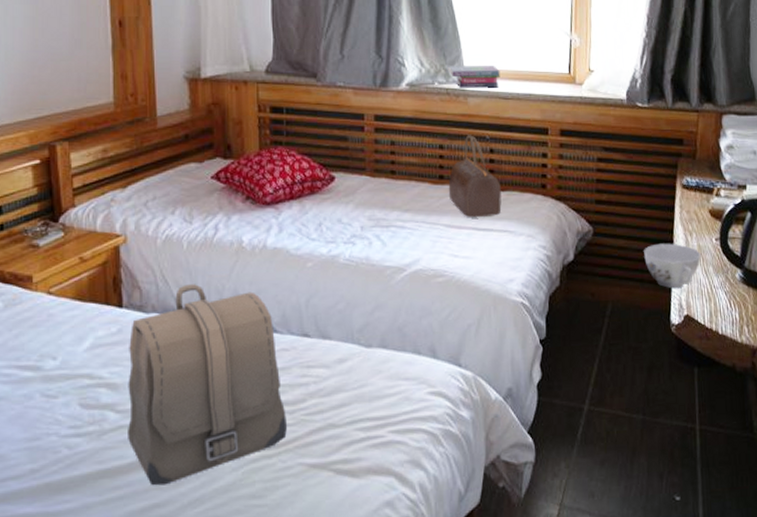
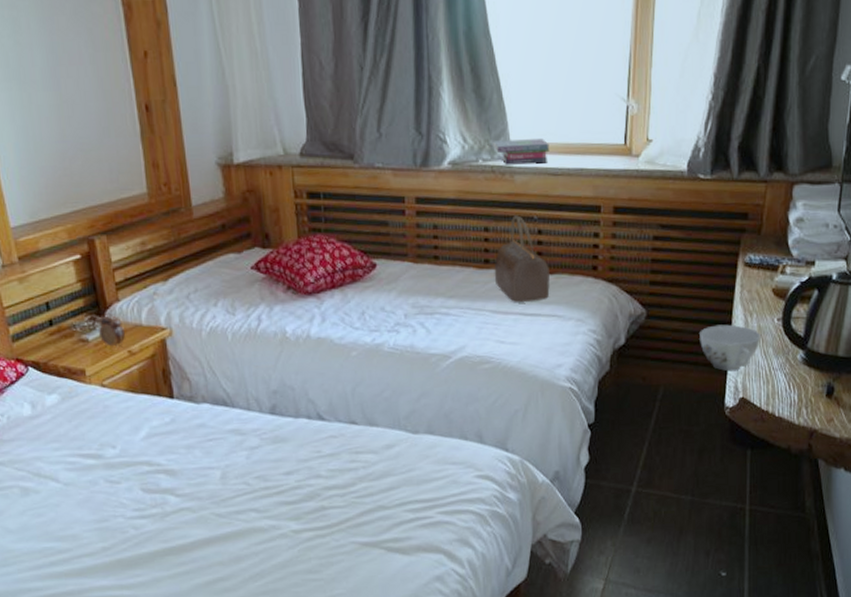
alarm clock: none [51,218,77,255] -> present [98,312,125,348]
backpack: present [128,284,287,486] -> none [183,375,339,562]

